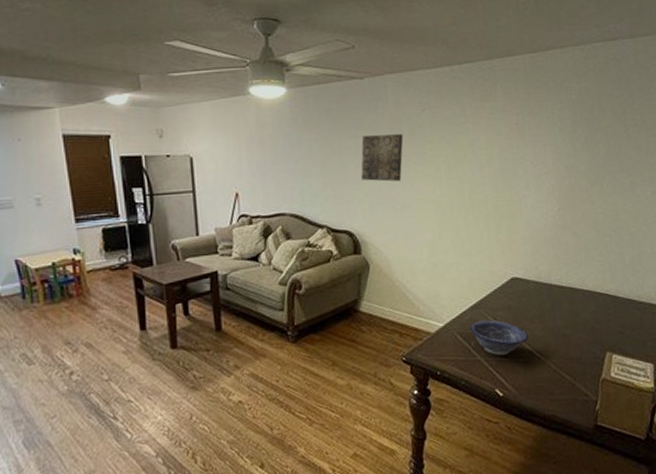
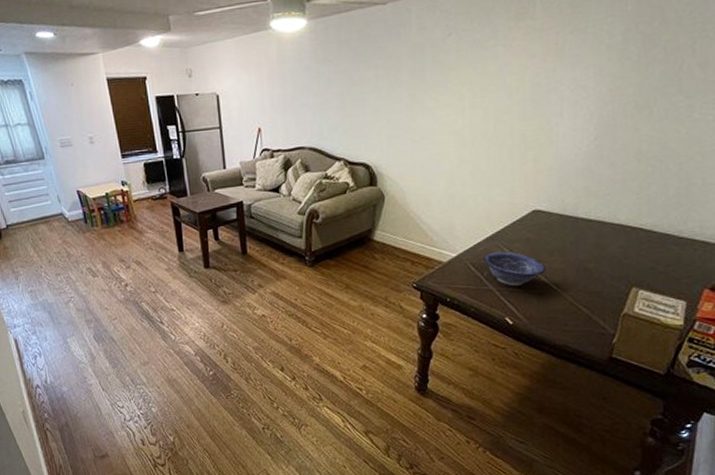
wall art: present [361,134,404,182] -> none [380,62,426,113]

